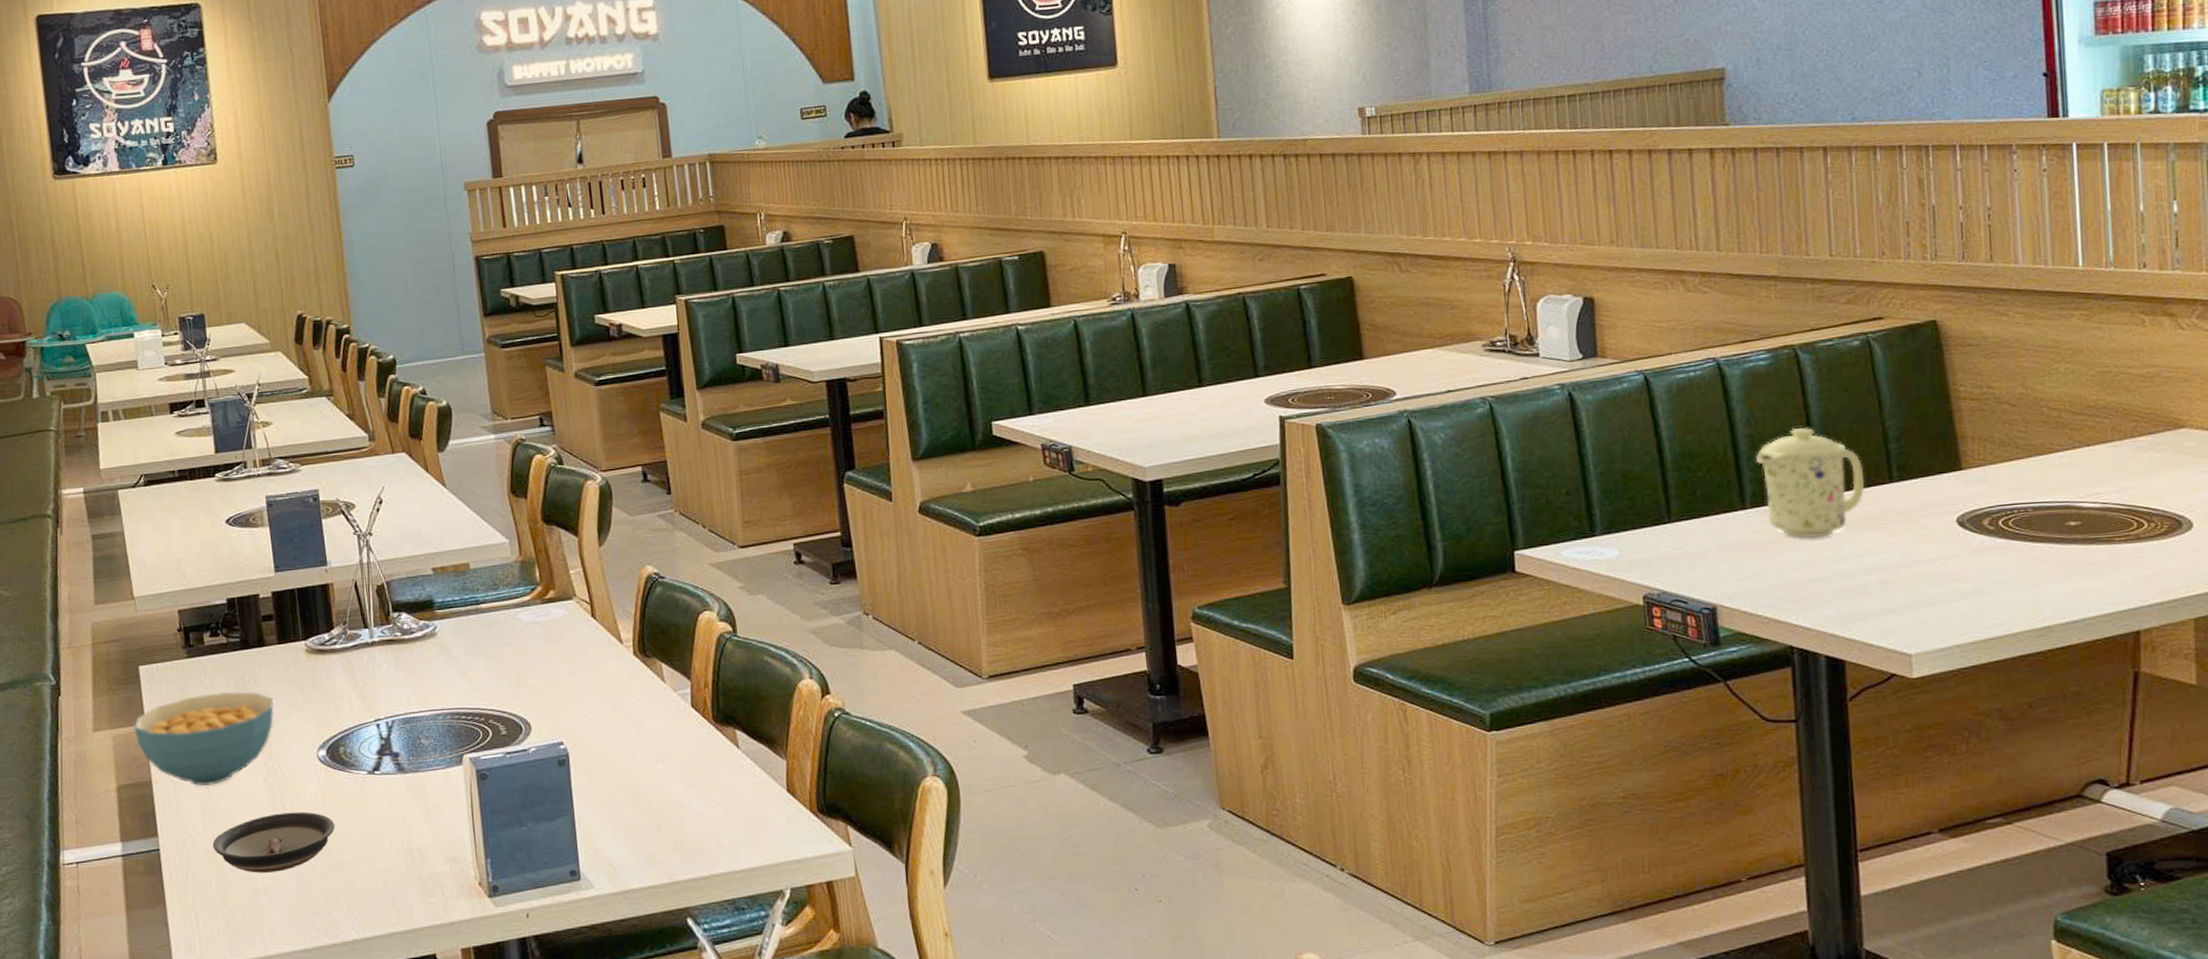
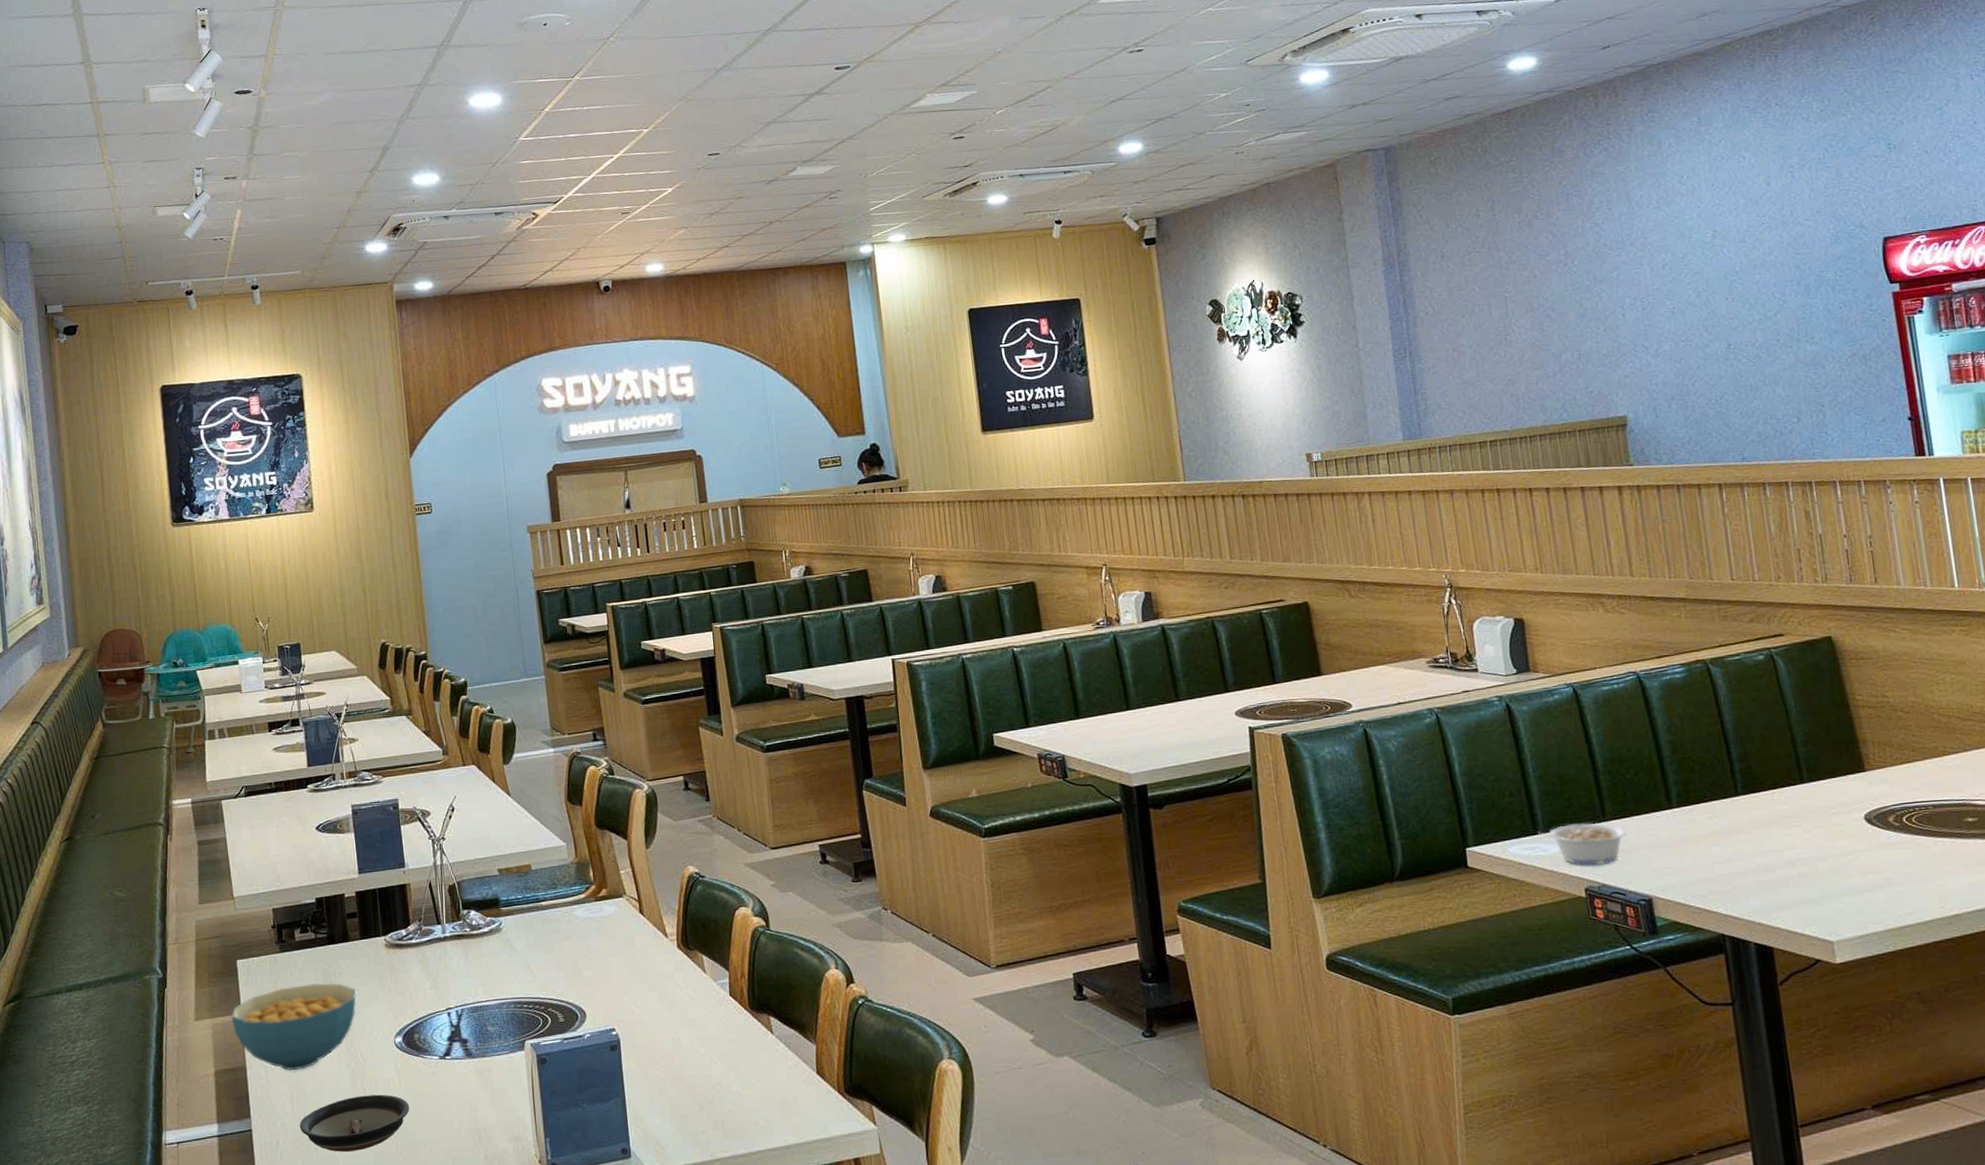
legume: none [1595,524,1694,571] -> present [1538,822,1627,865]
mug: present [1756,427,1865,538] -> none [1678,734,1779,835]

